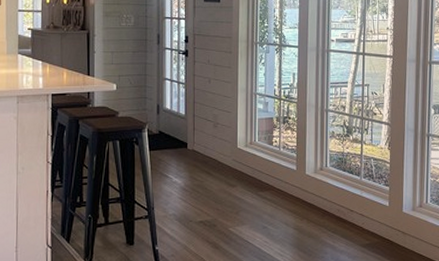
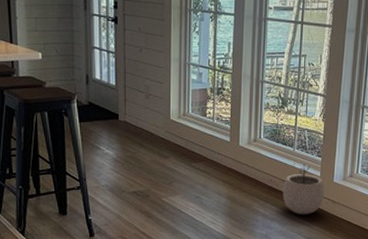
plant pot: none [351,193,394,247] -> present [282,164,324,215]

